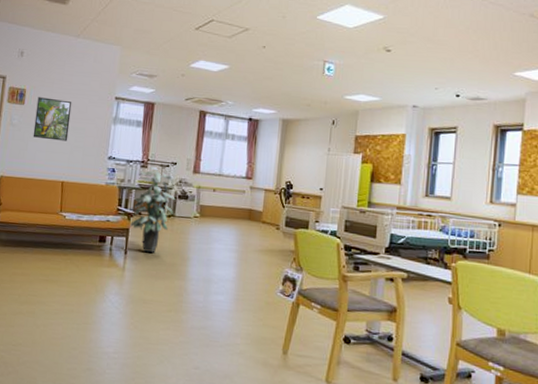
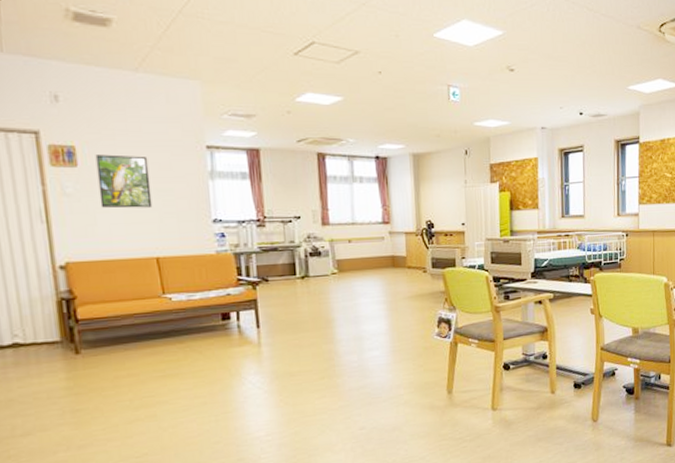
indoor plant: present [130,167,176,253] -> none [255,225,306,321]

